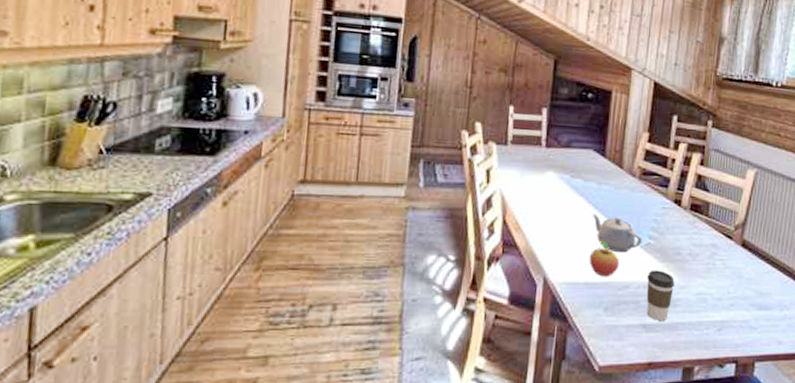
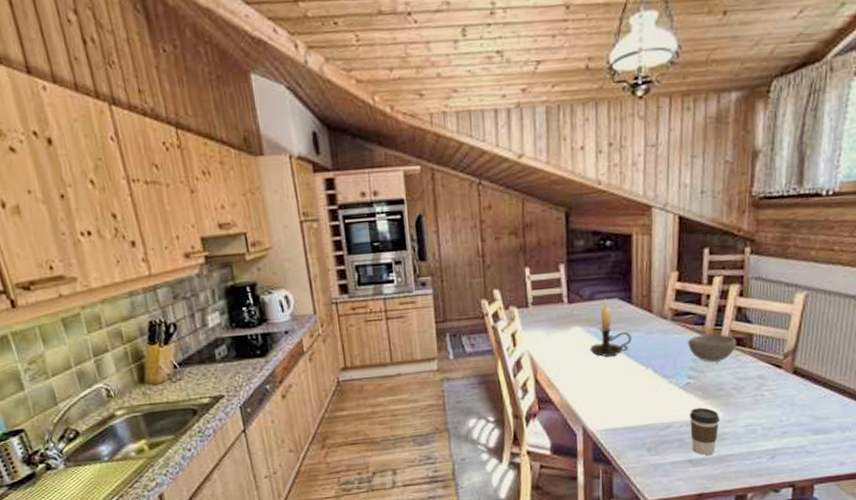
candle holder: none [560,148,601,206] -> present [590,299,632,357]
fruit: present [589,240,620,277] -> none [626,385,659,420]
teapot: present [592,213,642,253] -> none [624,361,681,396]
bowl: none [652,196,695,225] -> present [688,334,737,362]

